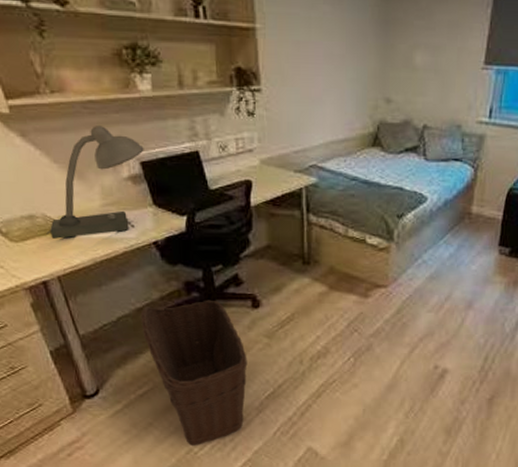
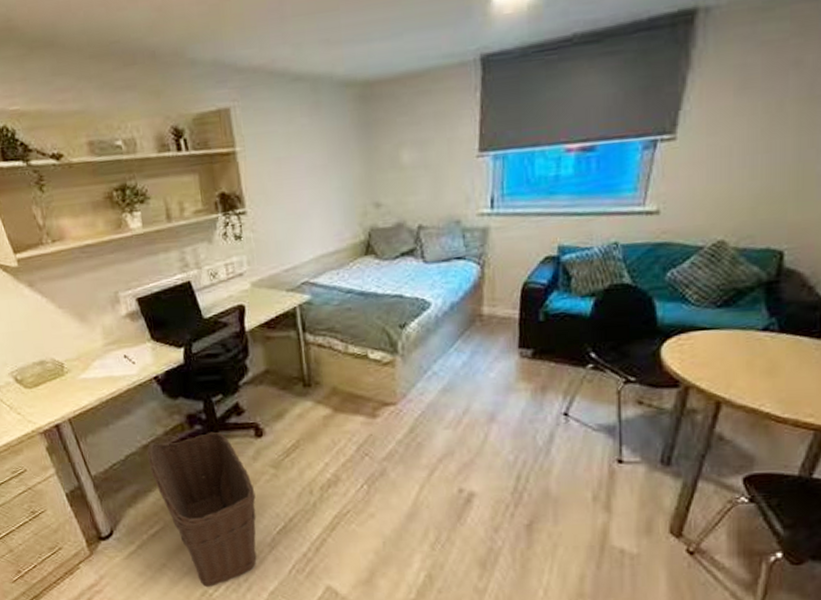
desk lamp: present [46,126,144,239] -> none [56,267,139,382]

